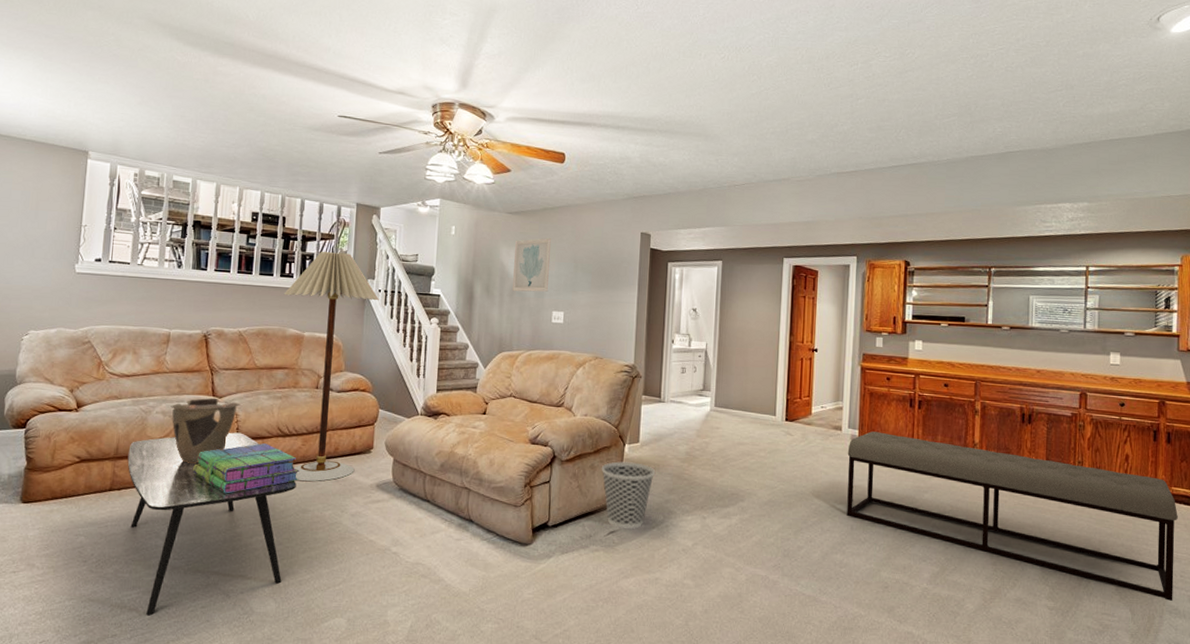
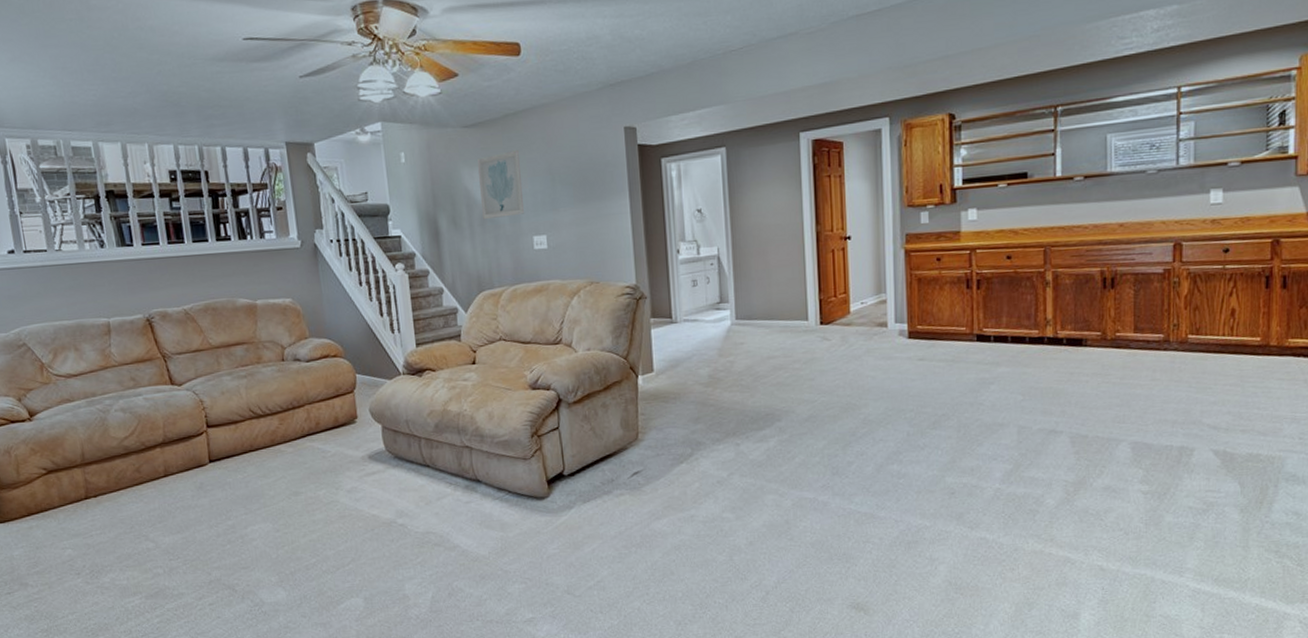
coffee table: present [127,432,296,616] -> none [95,420,287,620]
decorative bowl: present [170,398,240,464] -> none [129,386,203,460]
stack of books: present [193,443,300,494] -> none [168,428,284,487]
floor lamp: present [283,251,379,482] -> none [224,203,342,463]
wastebasket: present [601,461,656,529] -> none [614,394,677,468]
bench: present [847,431,1178,601] -> none [896,322,1296,467]

